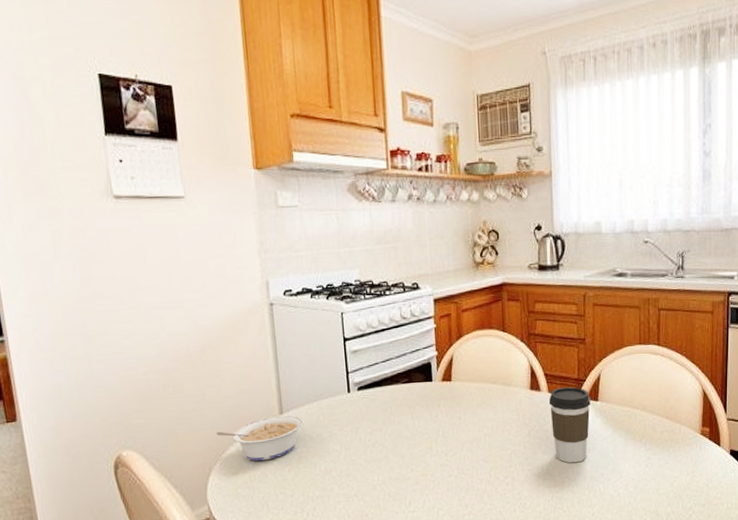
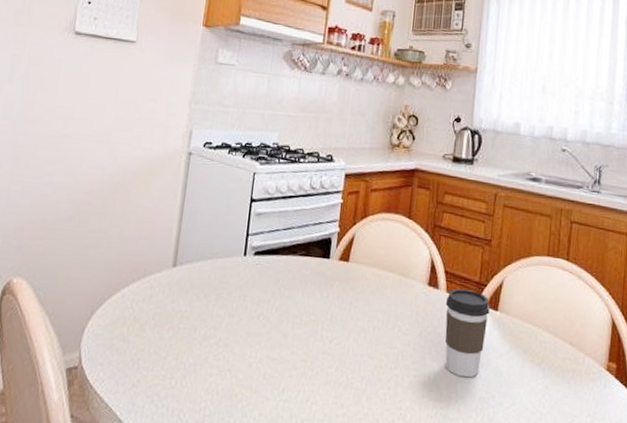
legume: present [216,415,304,462] -> none [106,267,194,314]

